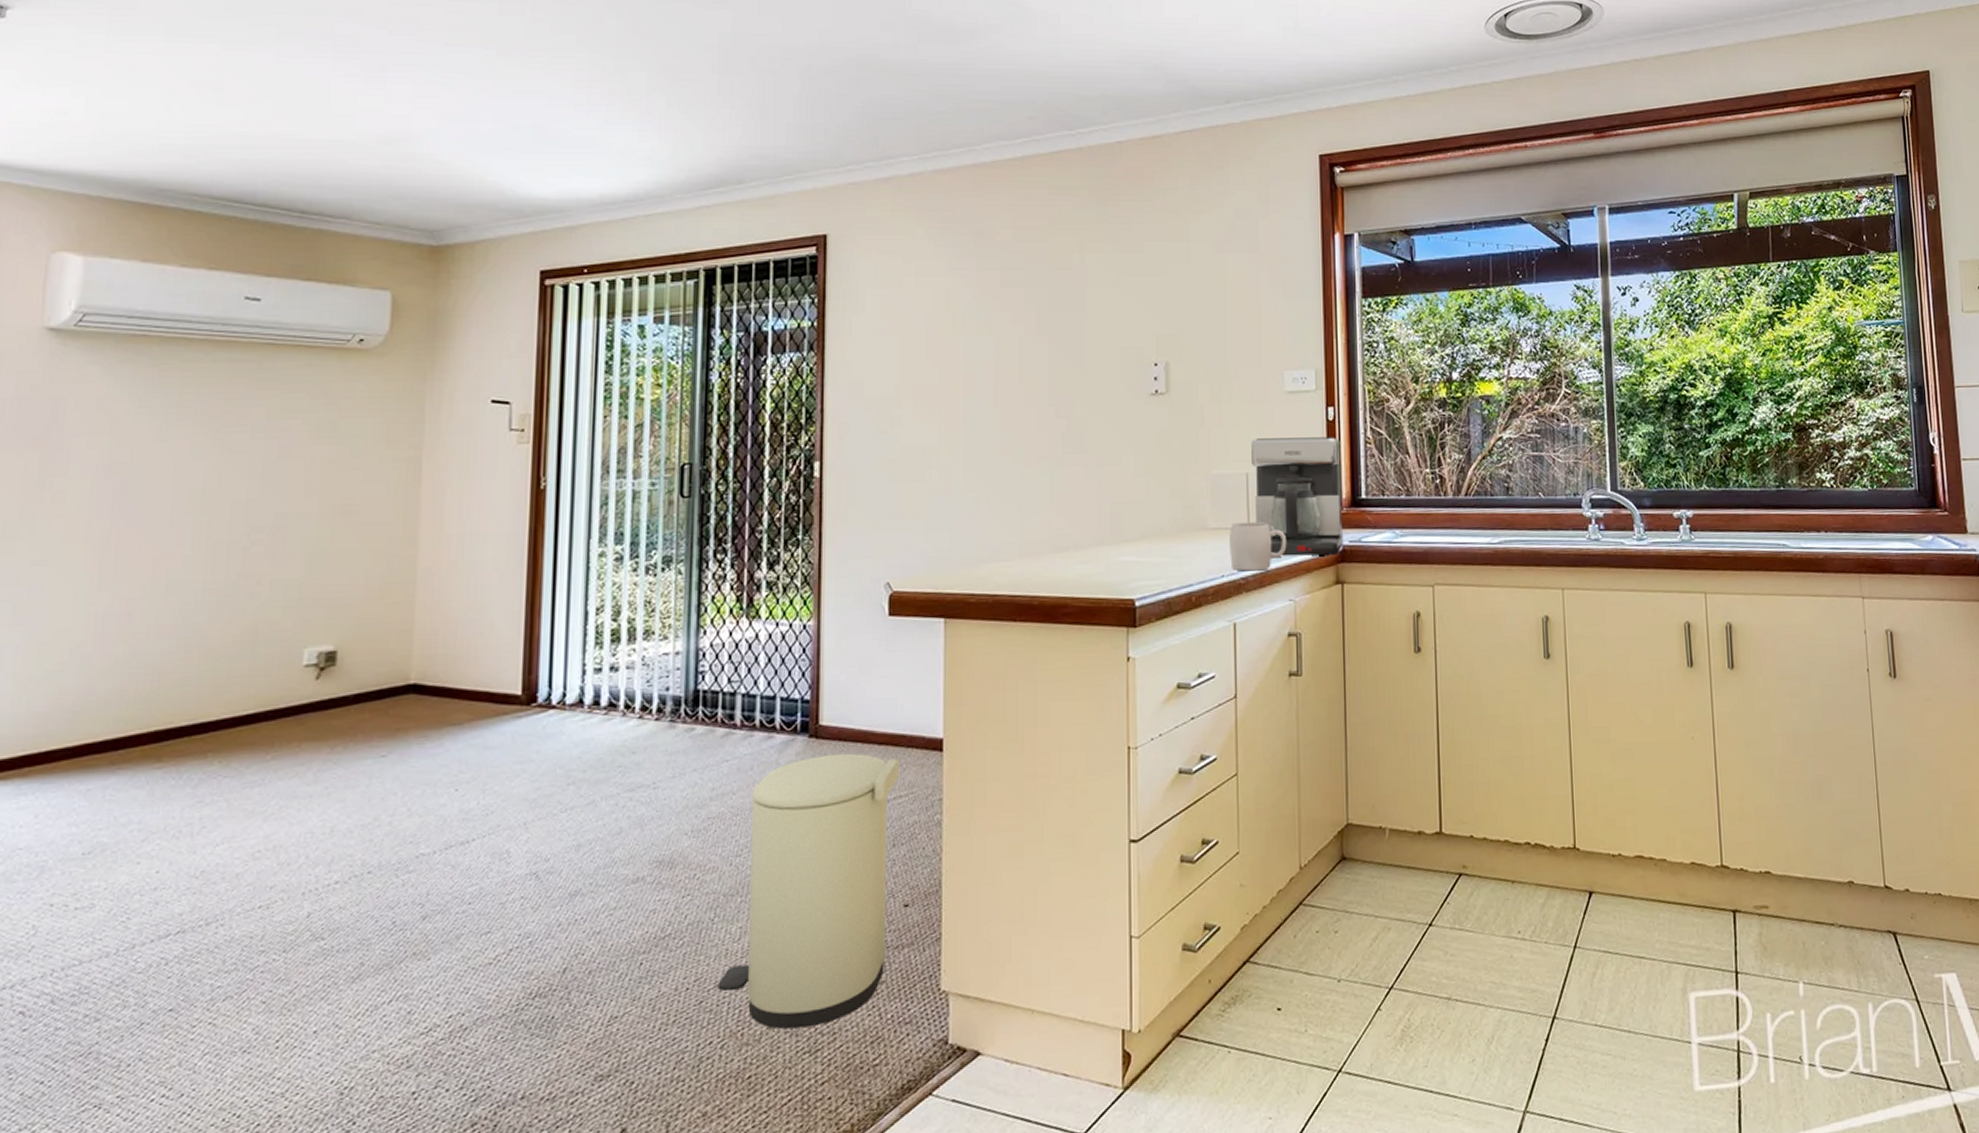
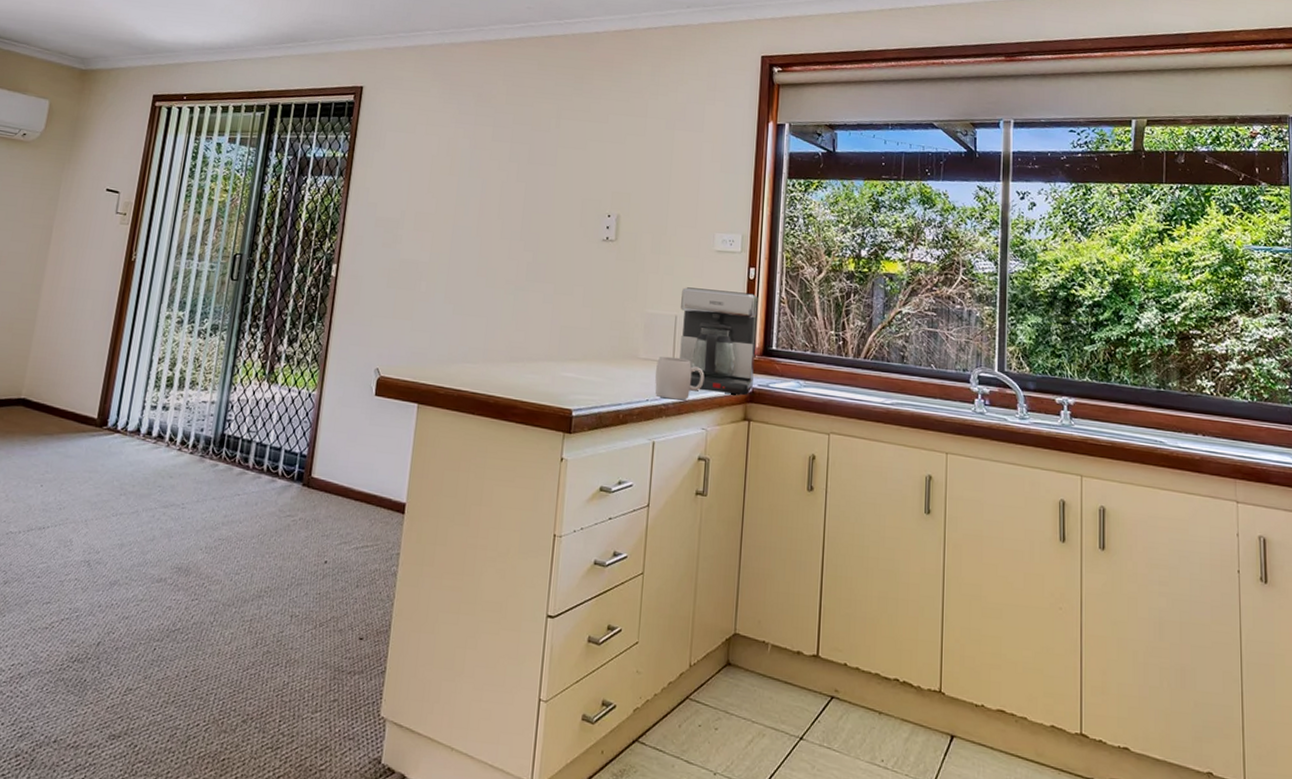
pedal bin: present [717,753,900,1029] -> none [208,502,370,727]

